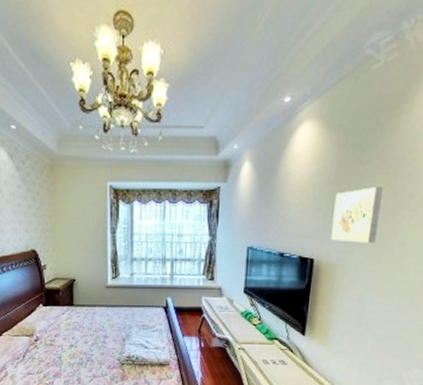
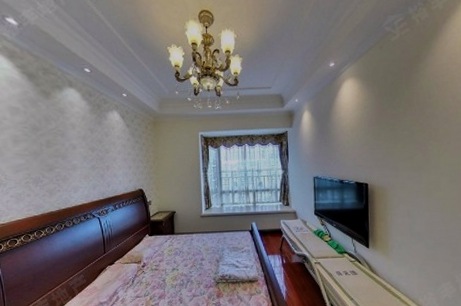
wall art: present [331,187,384,243] -> none [378,125,415,169]

